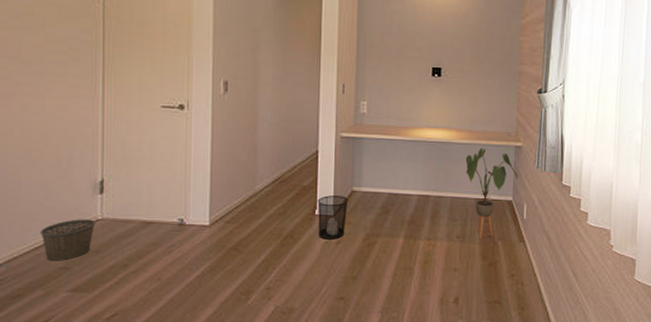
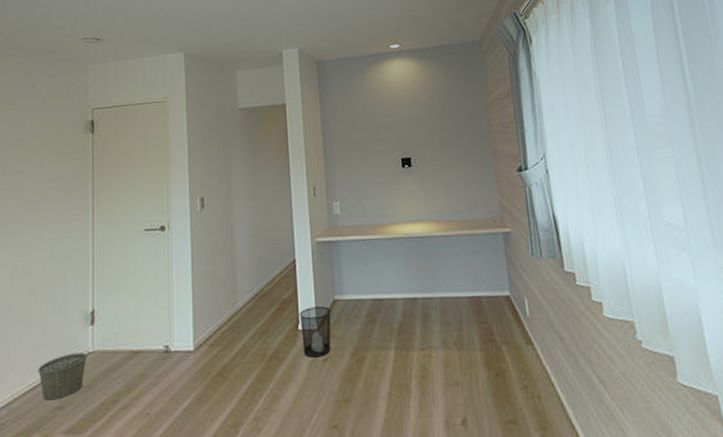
house plant: present [465,148,518,240] -> none [450,238,513,345]

